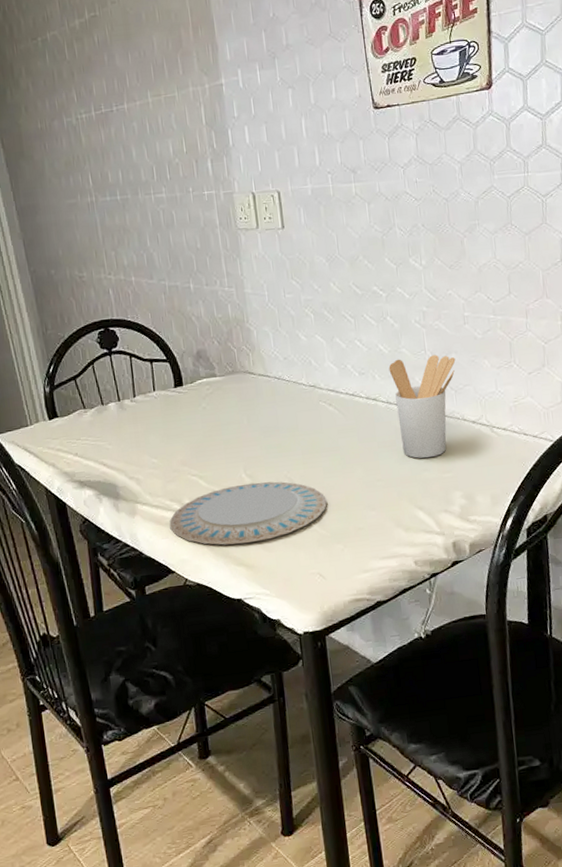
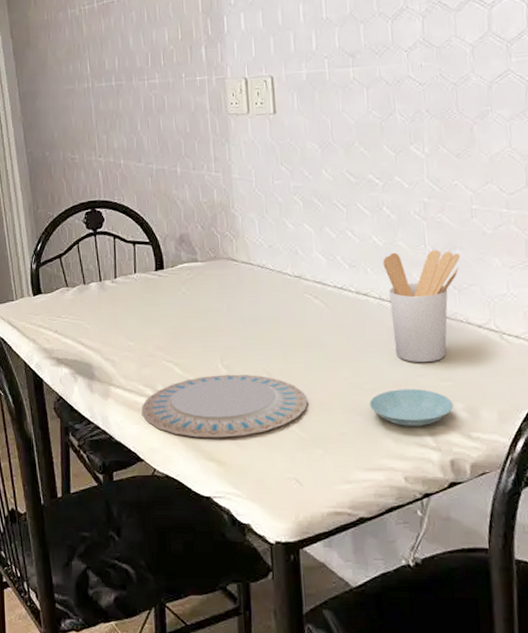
saucer: none [381,481,454,517] -> present [369,388,453,427]

